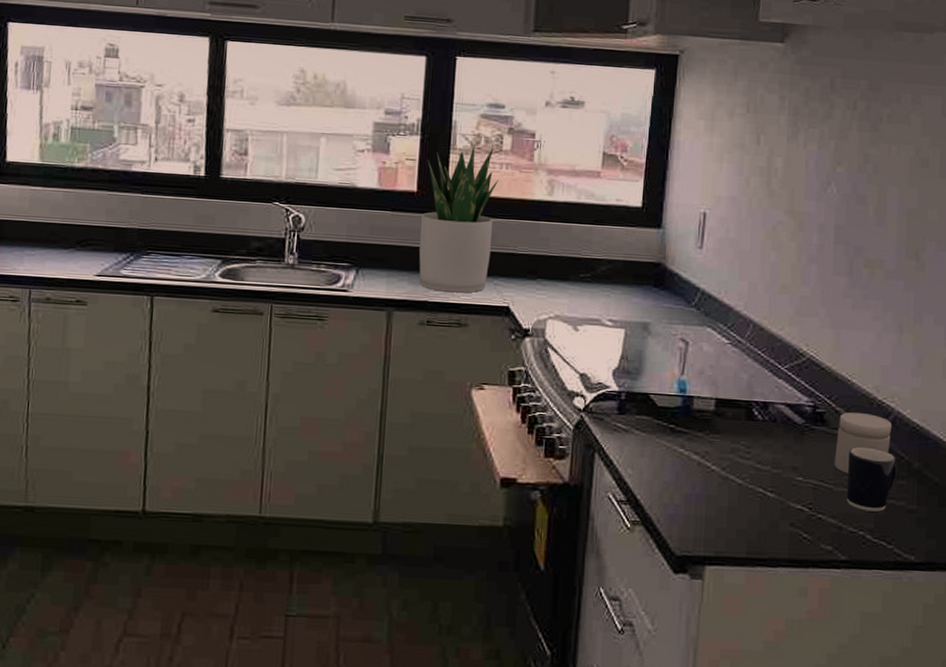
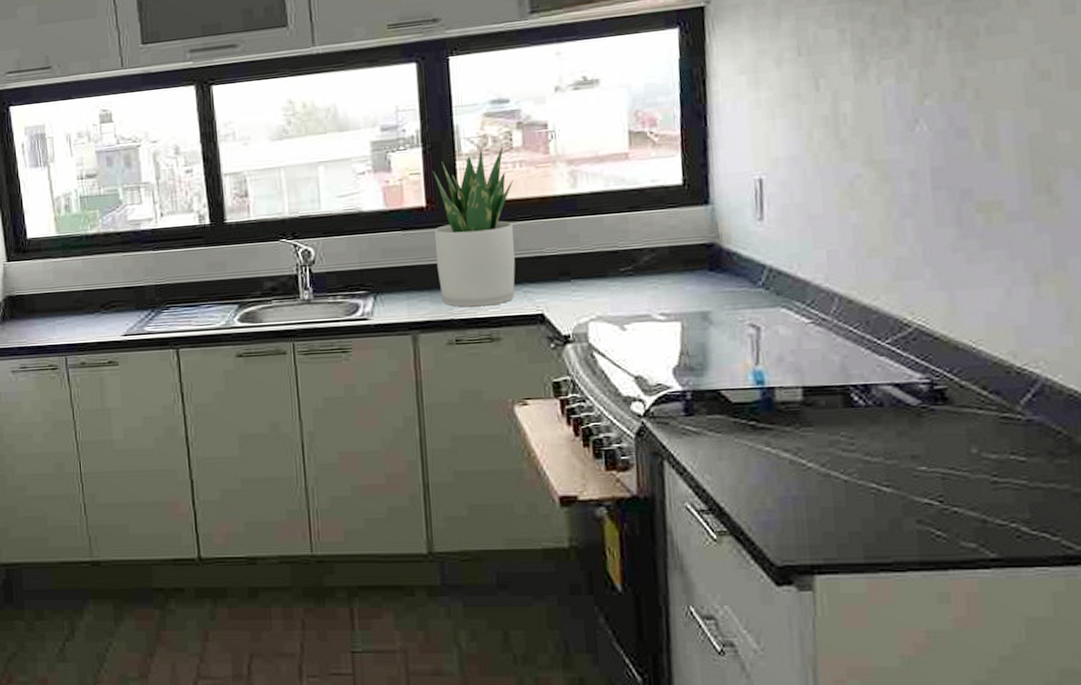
jar: present [834,412,892,474] -> none [965,384,1040,458]
mug: present [847,446,897,512] -> none [983,423,1054,499]

